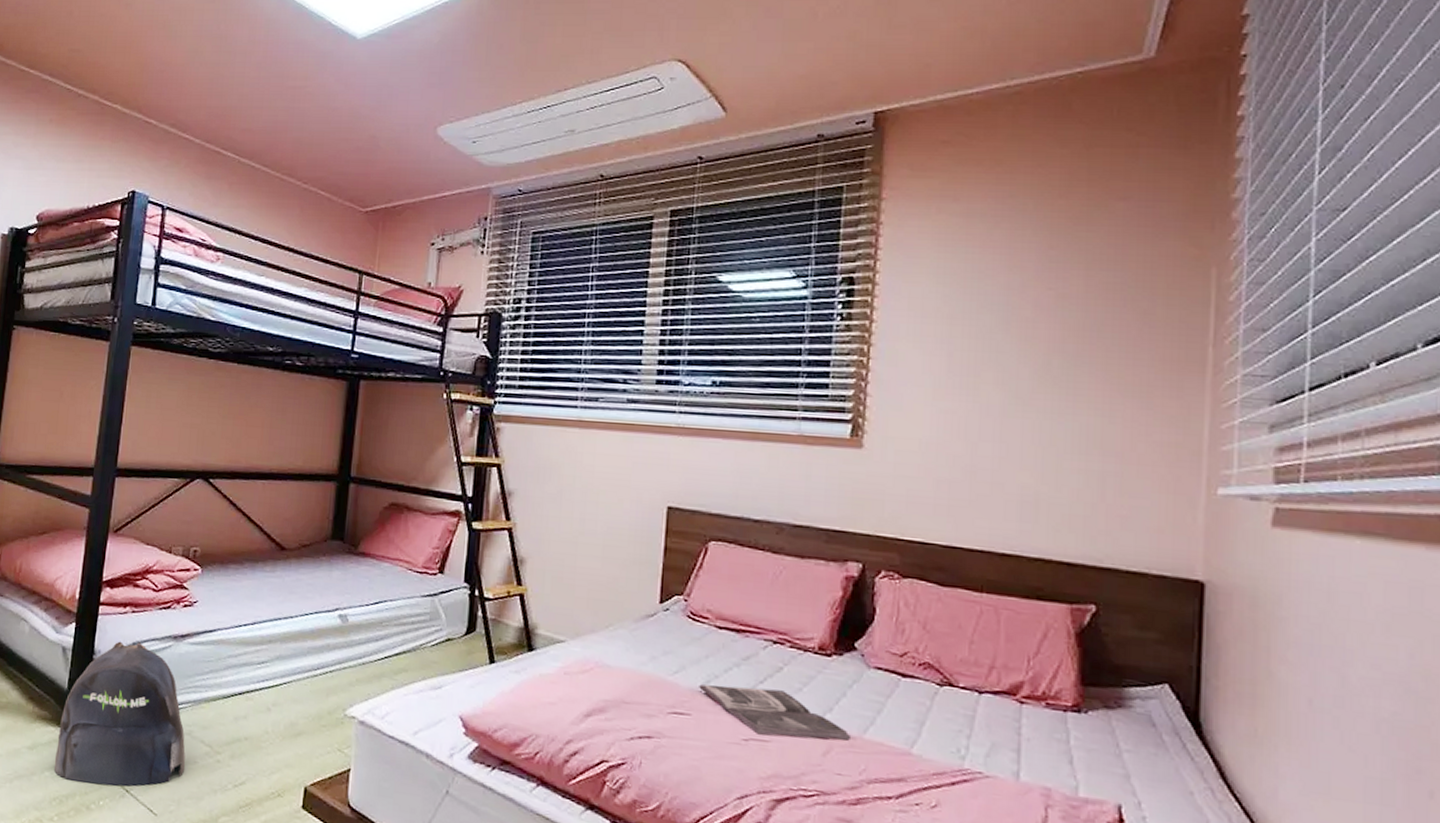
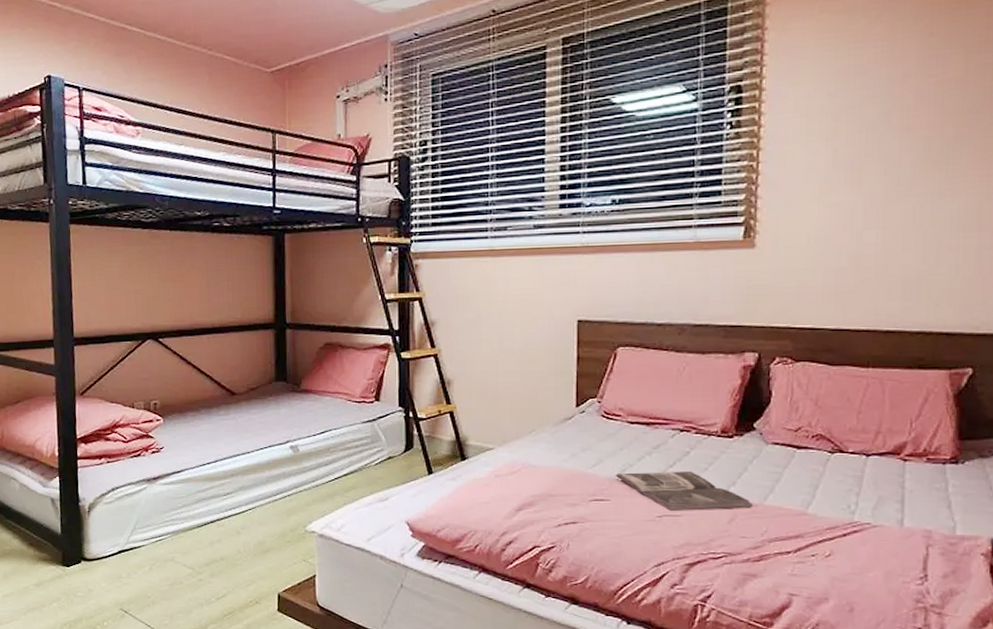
backpack: present [54,641,186,787] -> none [59,487,172,609]

